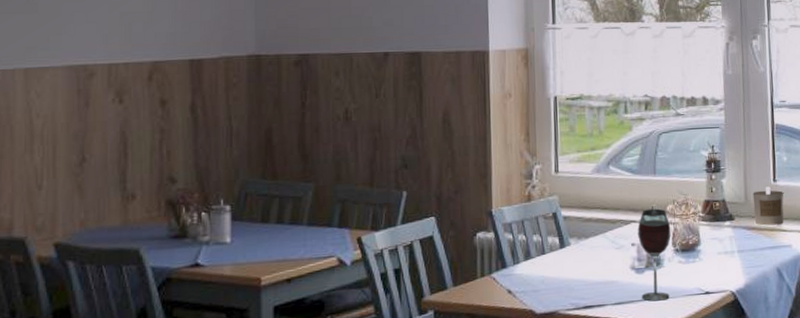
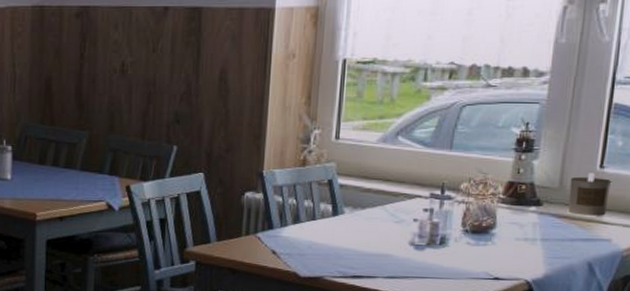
wineglass: present [638,208,671,301] -> none [419,185,463,280]

